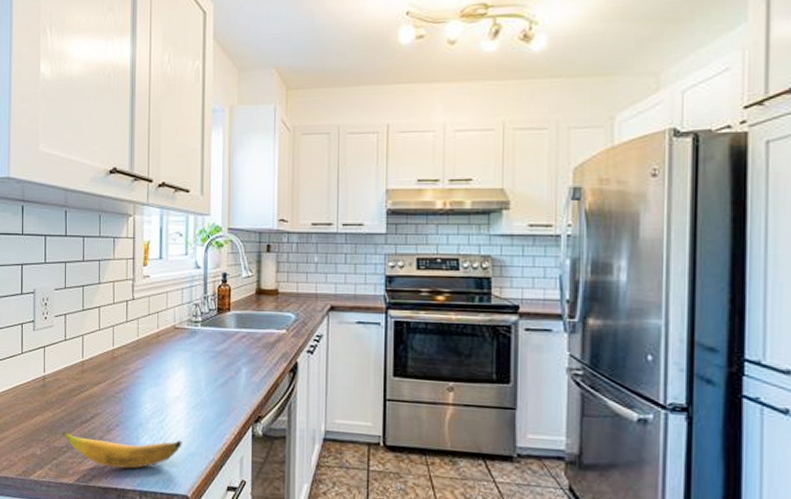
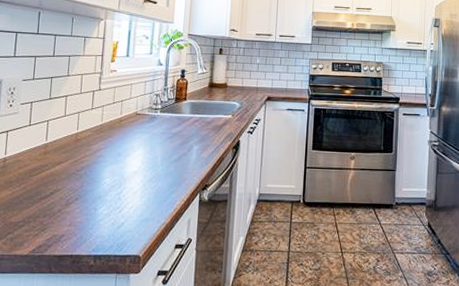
banana: present [63,431,182,469] -> none [20,207,137,237]

